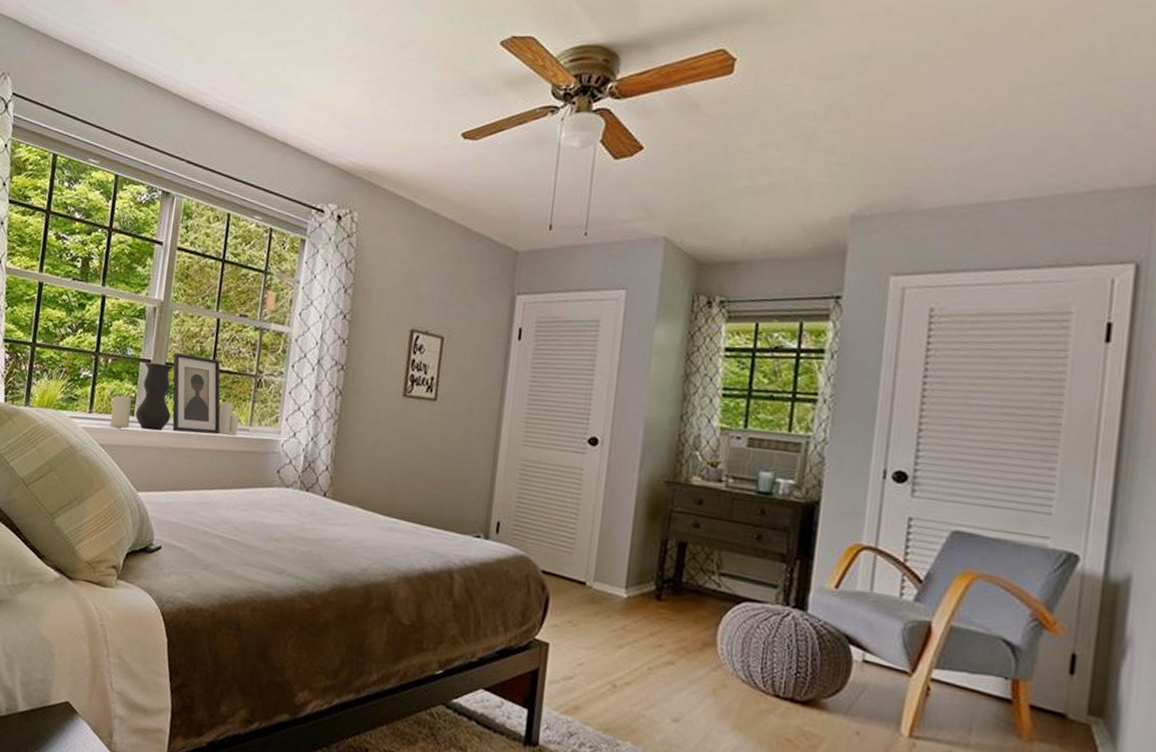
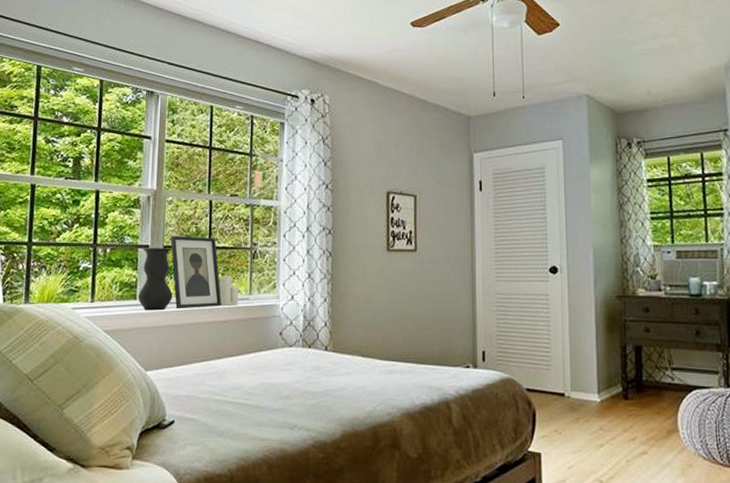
candle: present [110,395,132,429] -> none [113,282,133,313]

